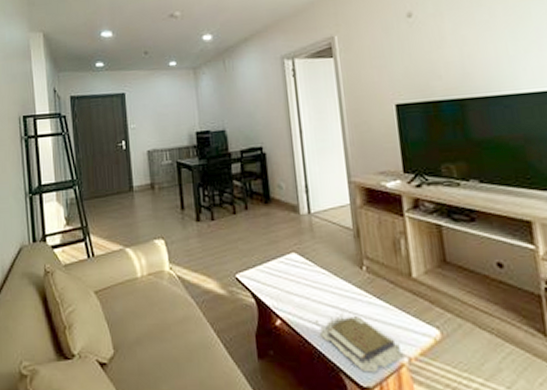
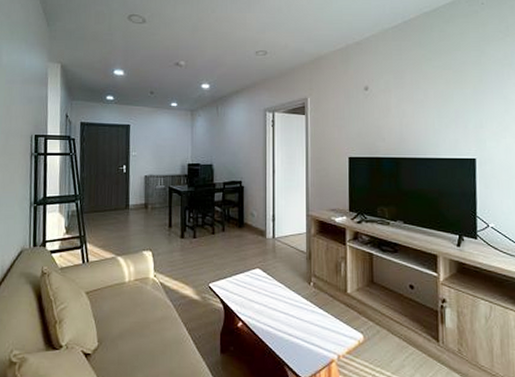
book: present [314,312,405,373] -> none [269,317,335,366]

